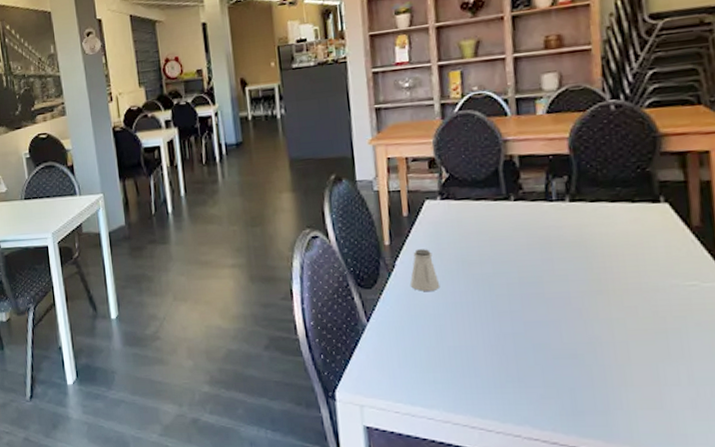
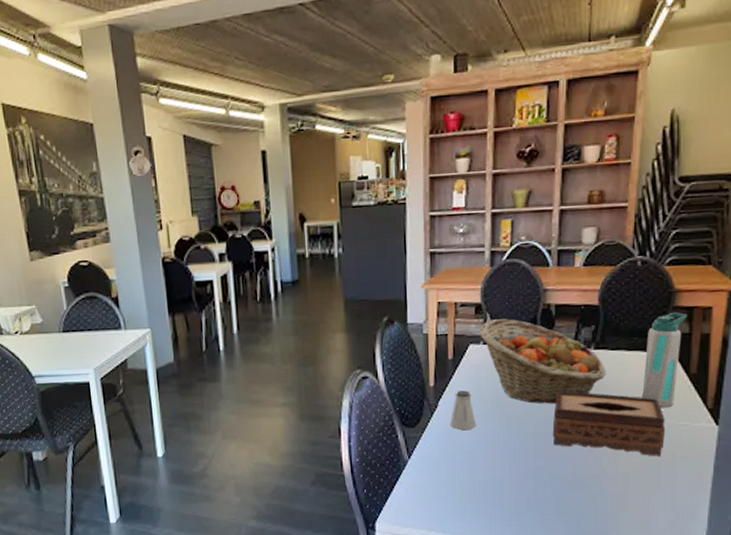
fruit basket: none [435,172,587,263] -> present [479,319,606,404]
tissue box: none [529,247,670,322] -> present [552,390,665,457]
water bottle: none [632,157,680,266] -> present [641,311,688,408]

